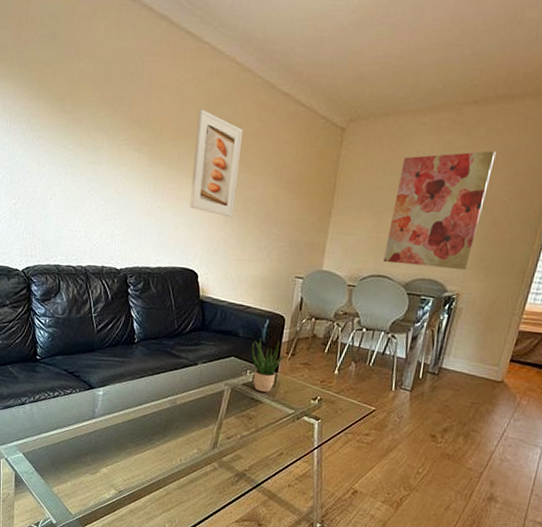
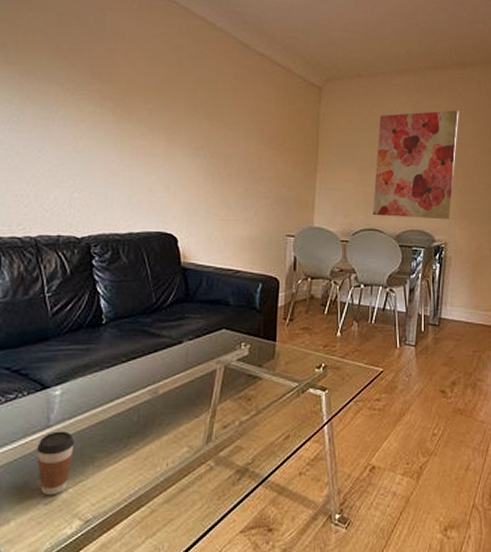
coffee cup: none [85,422,113,469] -> present [36,431,75,496]
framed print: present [189,108,243,218] -> none [164,64,219,176]
potted plant: present [251,339,286,393] -> none [244,306,284,367]

